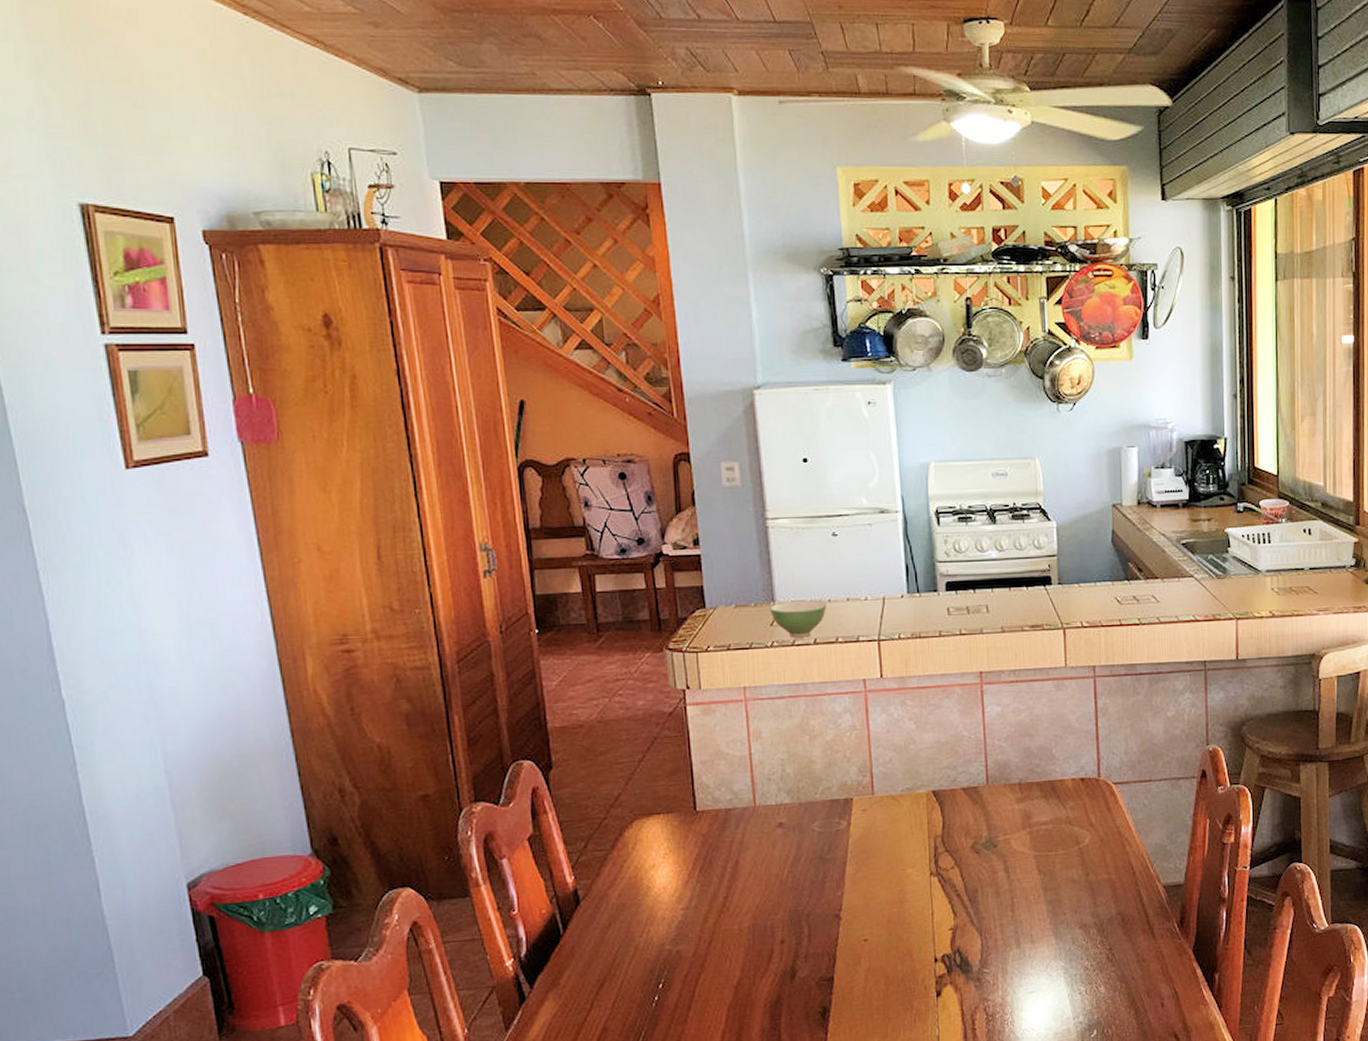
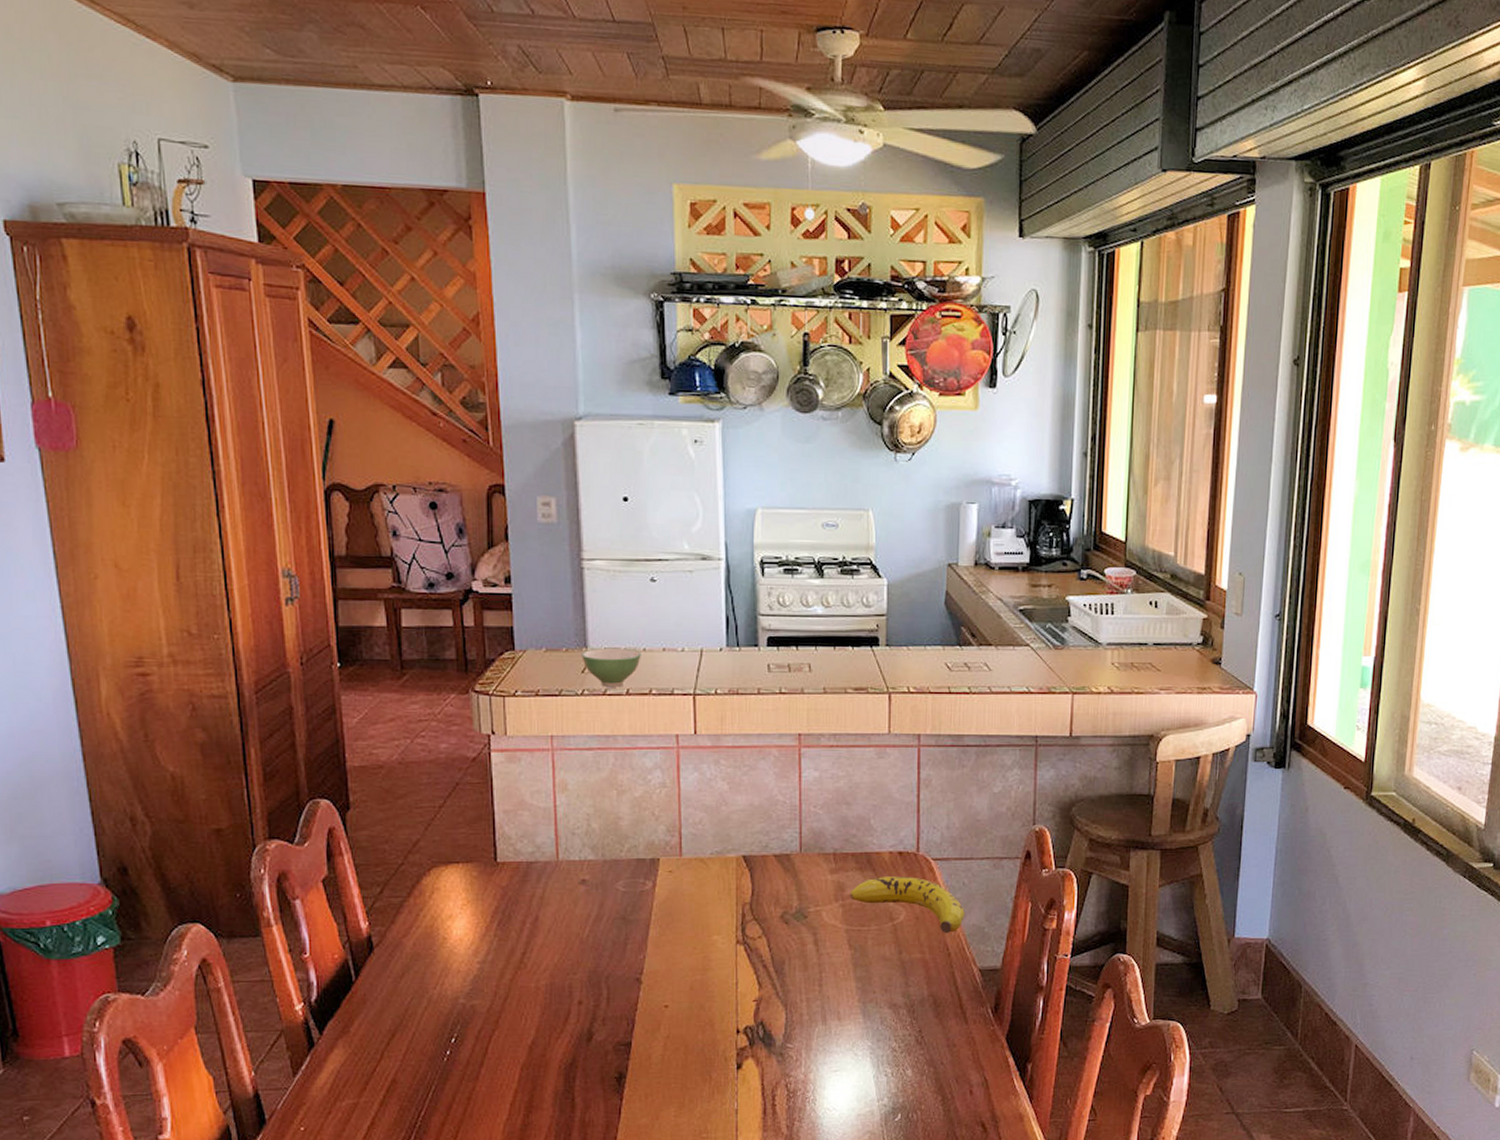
fruit: none [1036,801,1147,853] -> present [850,877,965,933]

